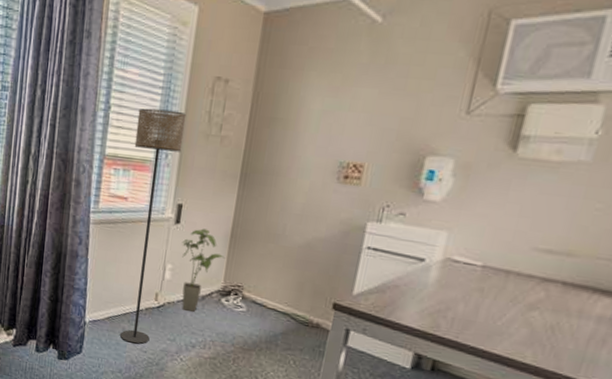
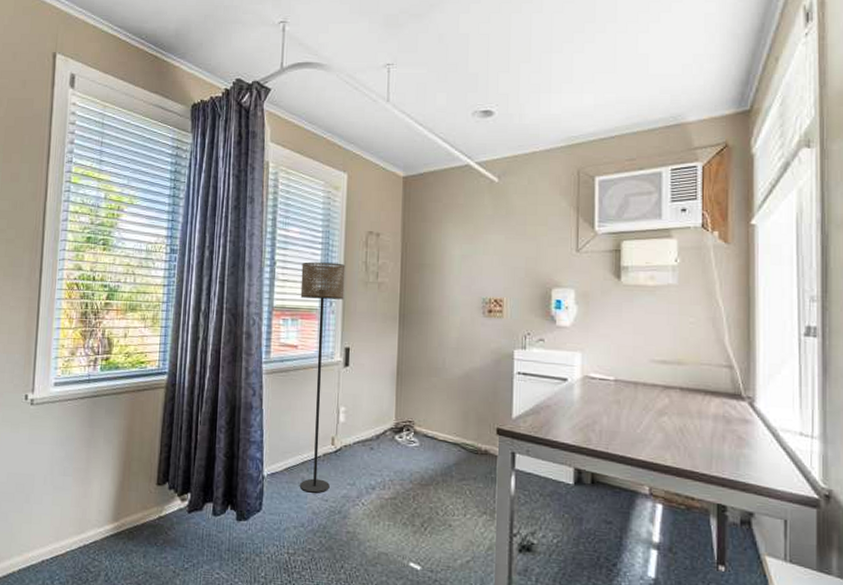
house plant: present [181,228,225,312] -> none [352,369,394,452]

